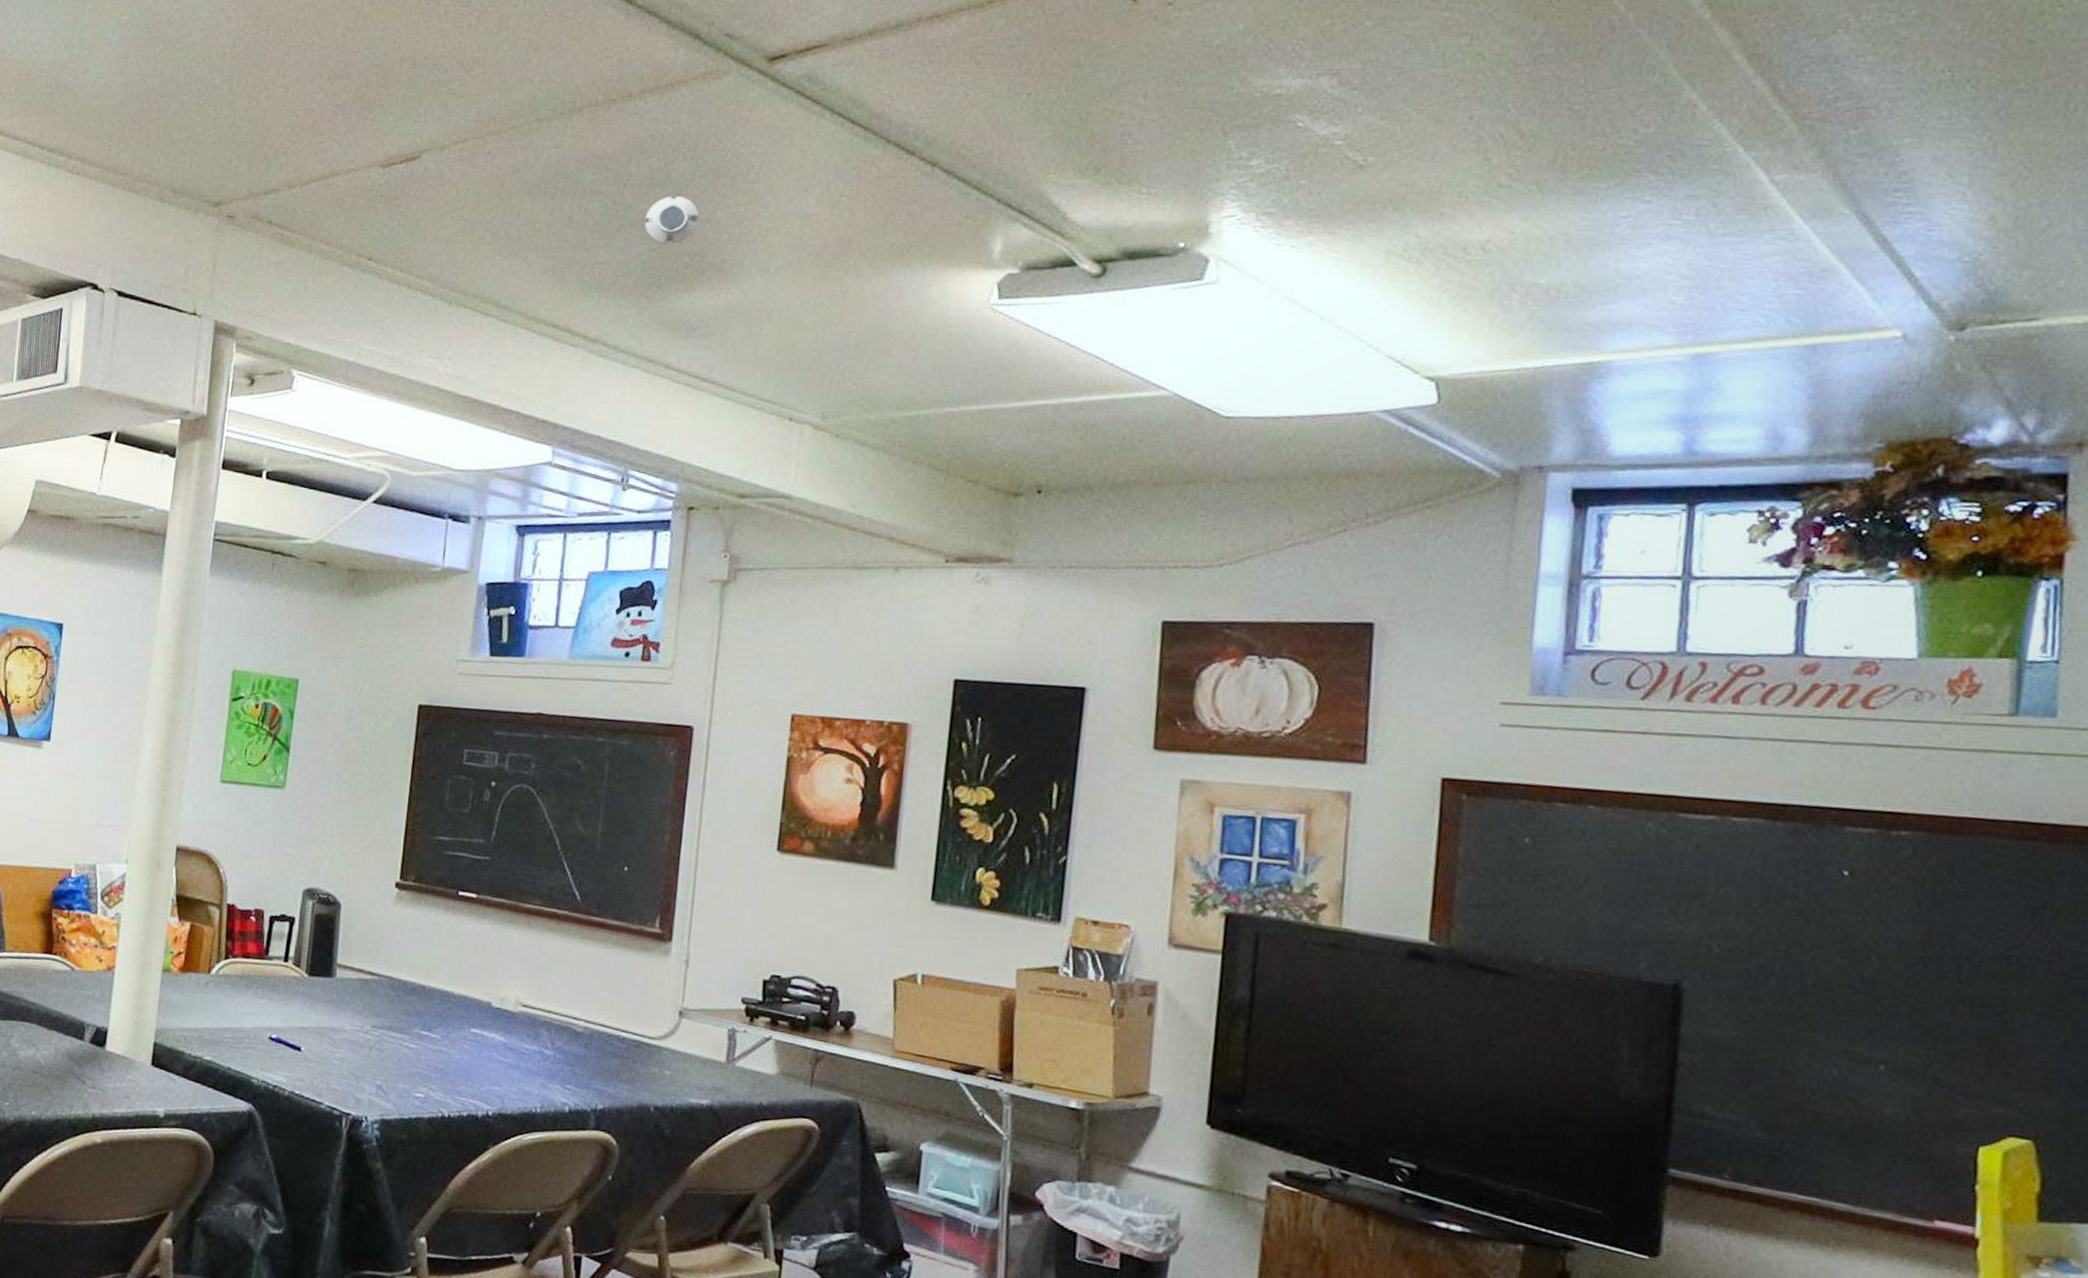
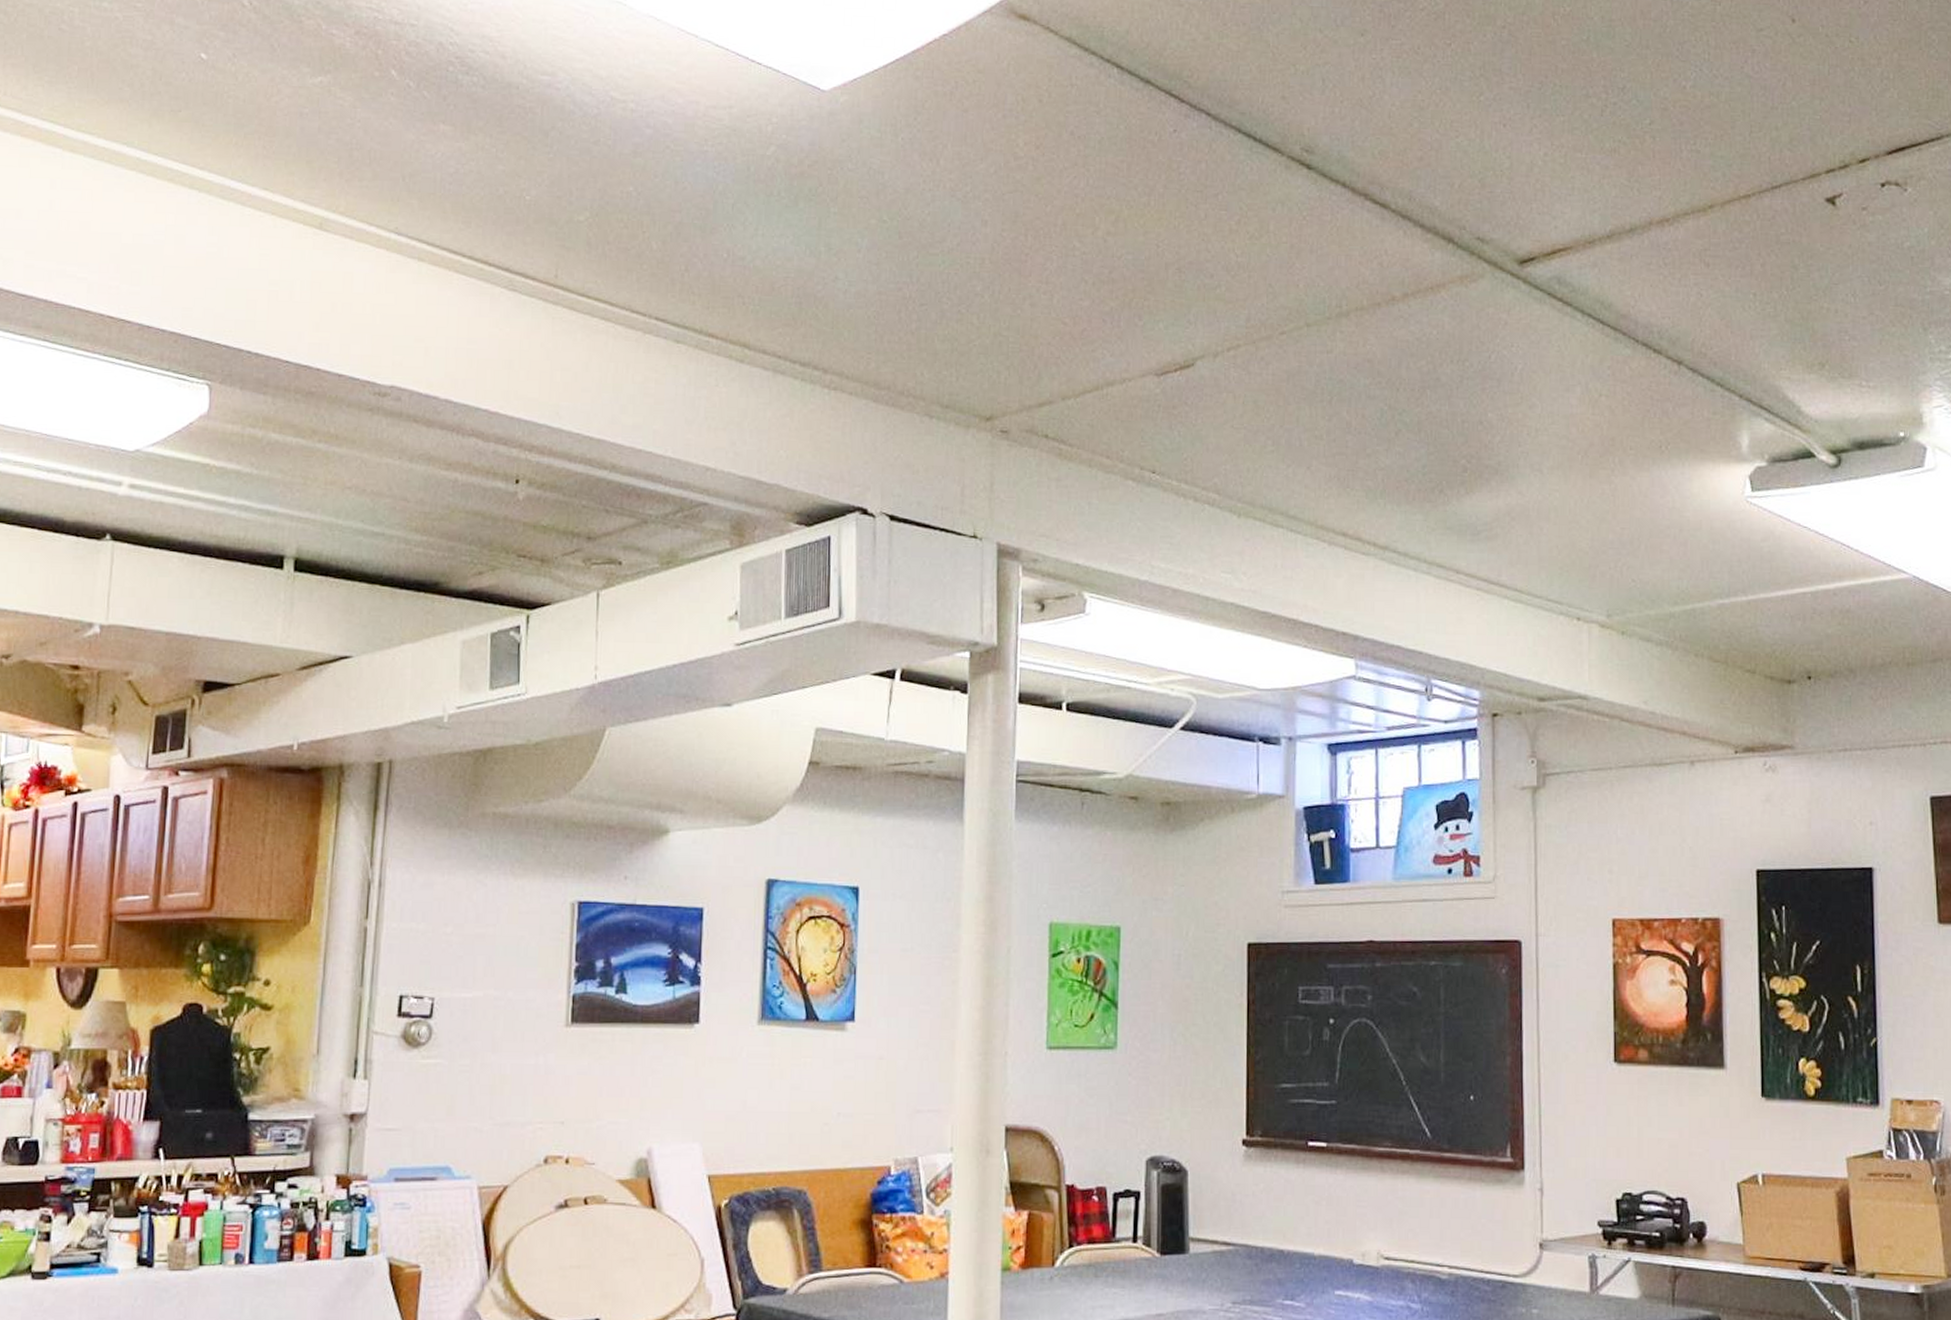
smoke detector: present [644,196,699,245] -> none [1420,399,1471,448]

